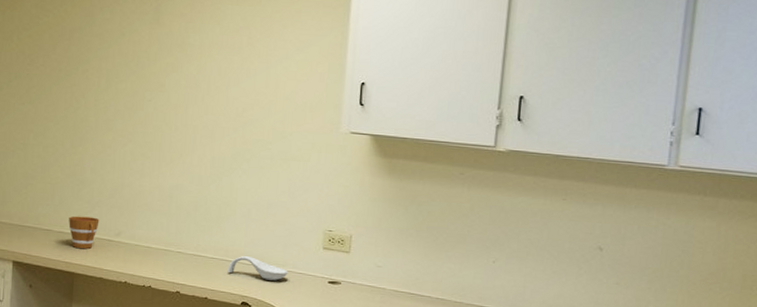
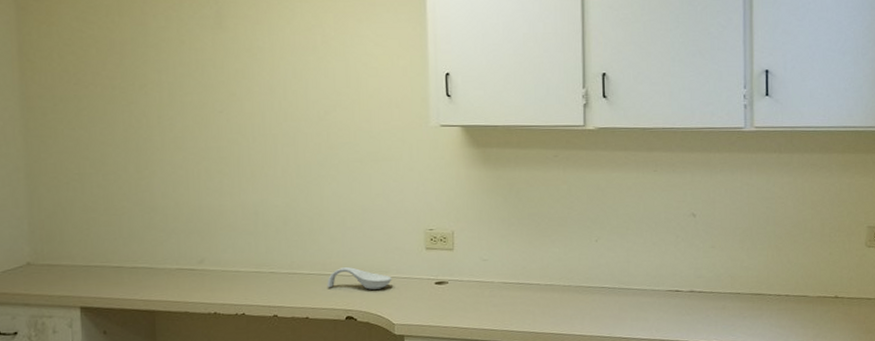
cup: present [68,216,100,249] -> none [142,246,178,283]

